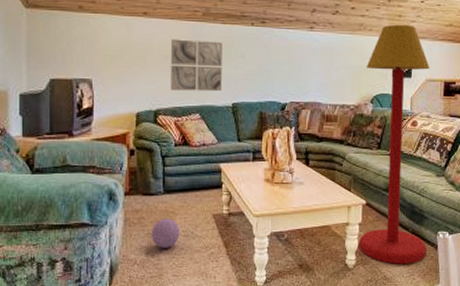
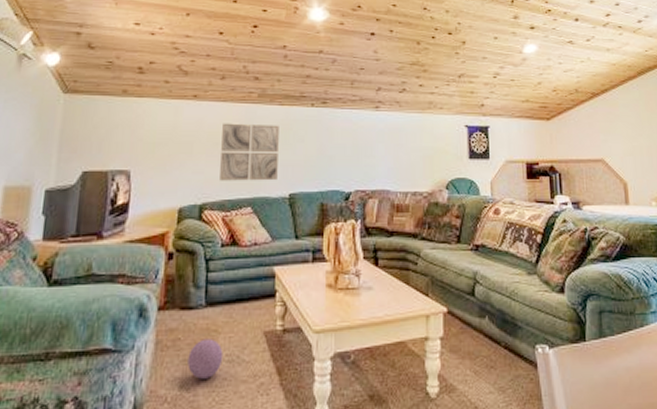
floor lamp: present [359,24,430,264] -> none [438,101,524,391]

